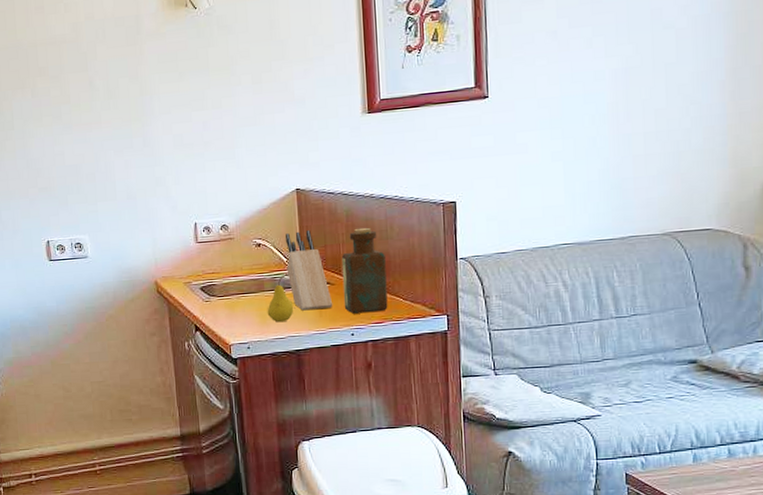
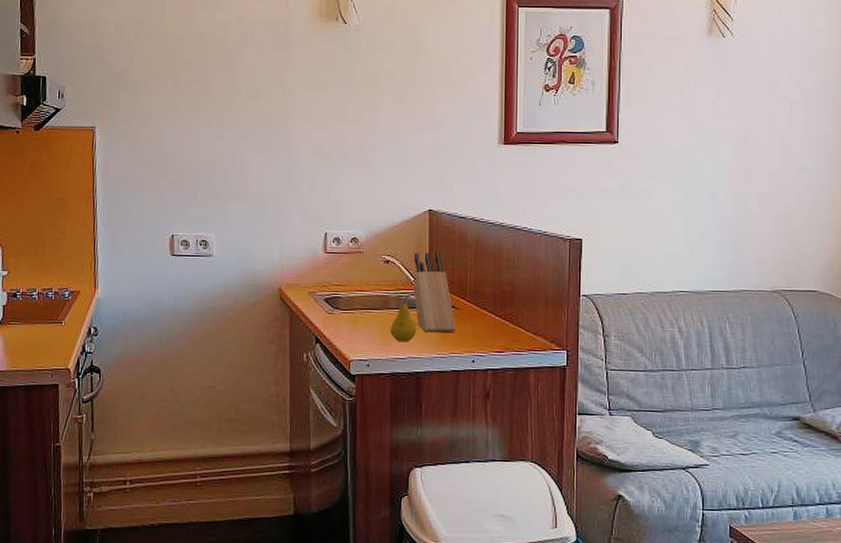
bottle: present [341,227,388,314] -> none [467,255,511,341]

